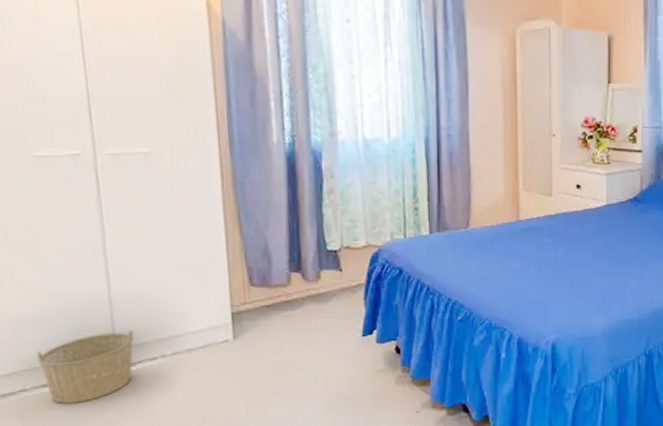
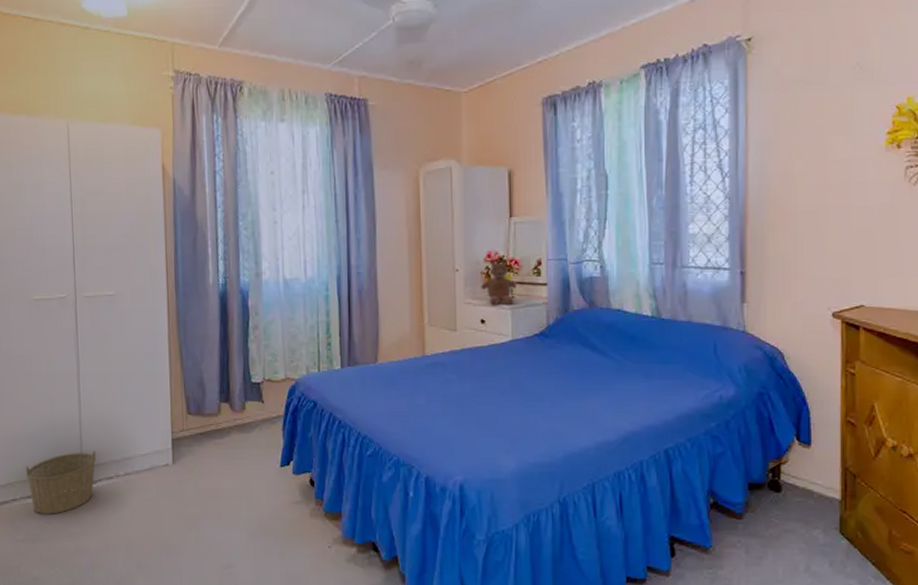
teddy bear: none [577,124,612,172] -> present [481,258,516,306]

